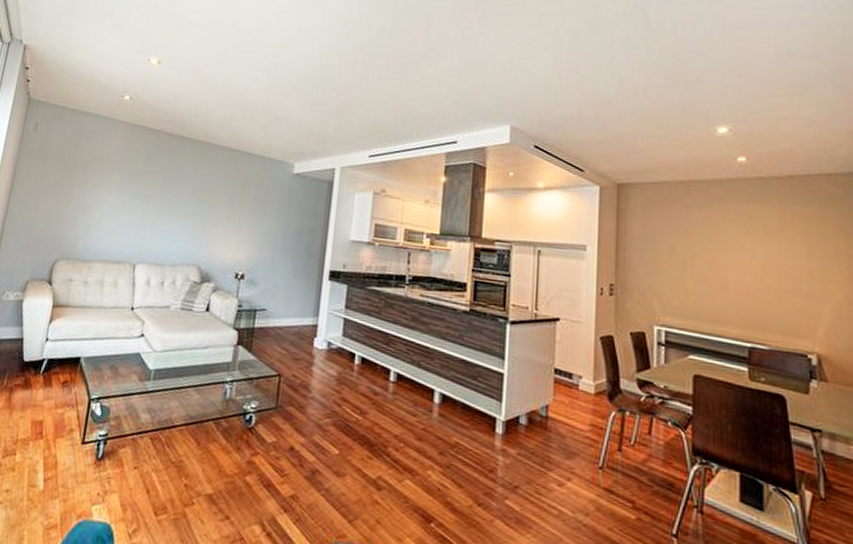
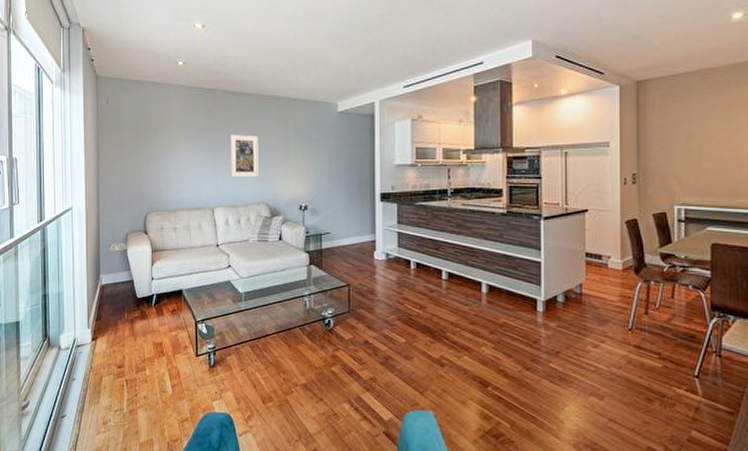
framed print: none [162,182,200,235] -> present [230,134,258,178]

